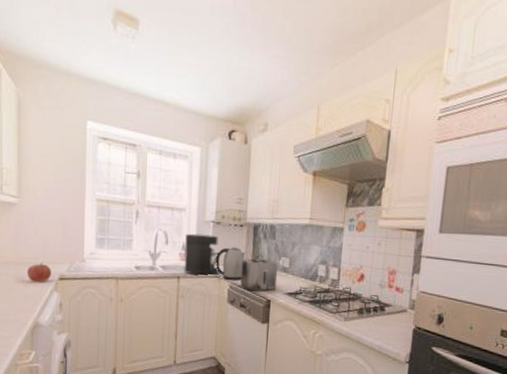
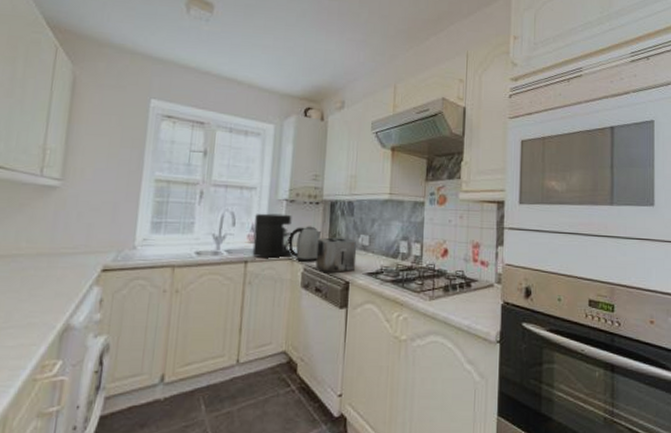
fruit: present [26,262,52,282] -> none [61,252,94,276]

